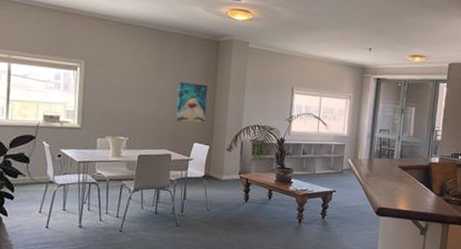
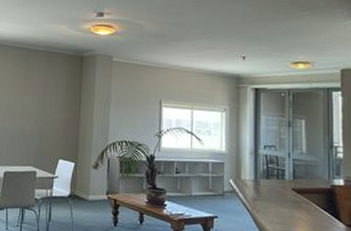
wall art: present [176,82,208,123] -> none [41,97,72,138]

